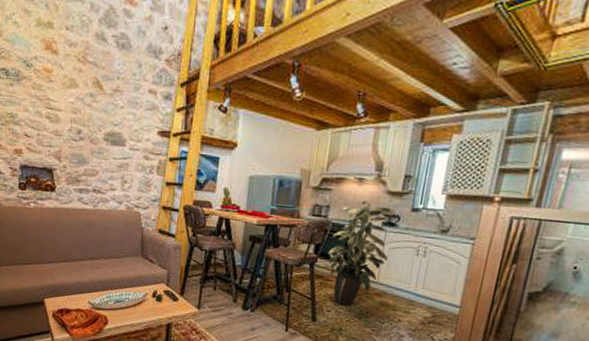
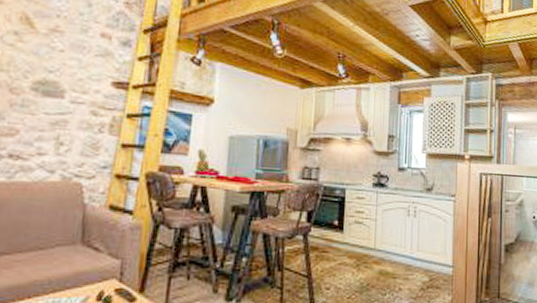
indoor plant: present [327,200,397,306] -> none [321,161,385,279]

